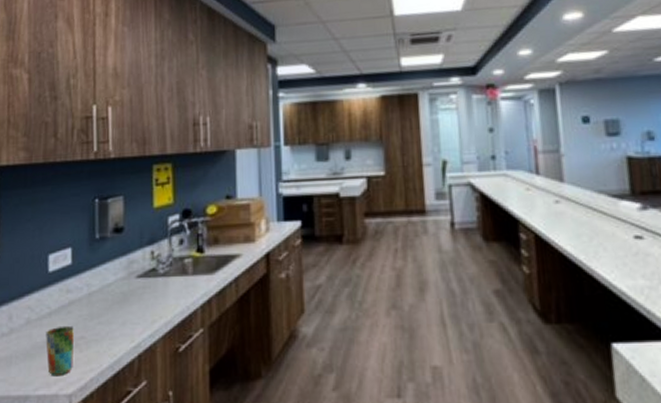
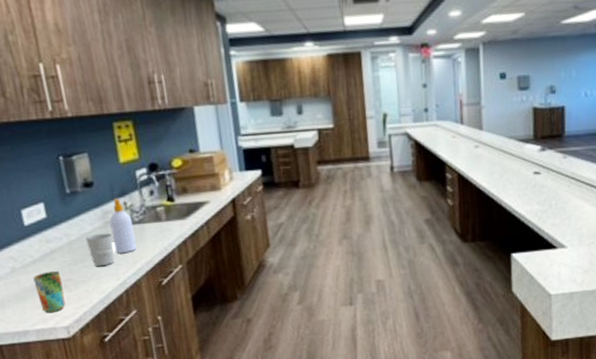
cup: none [106,285,134,325] -> present [86,233,115,267]
soap bottle: none [134,246,157,310] -> present [109,198,137,253]

